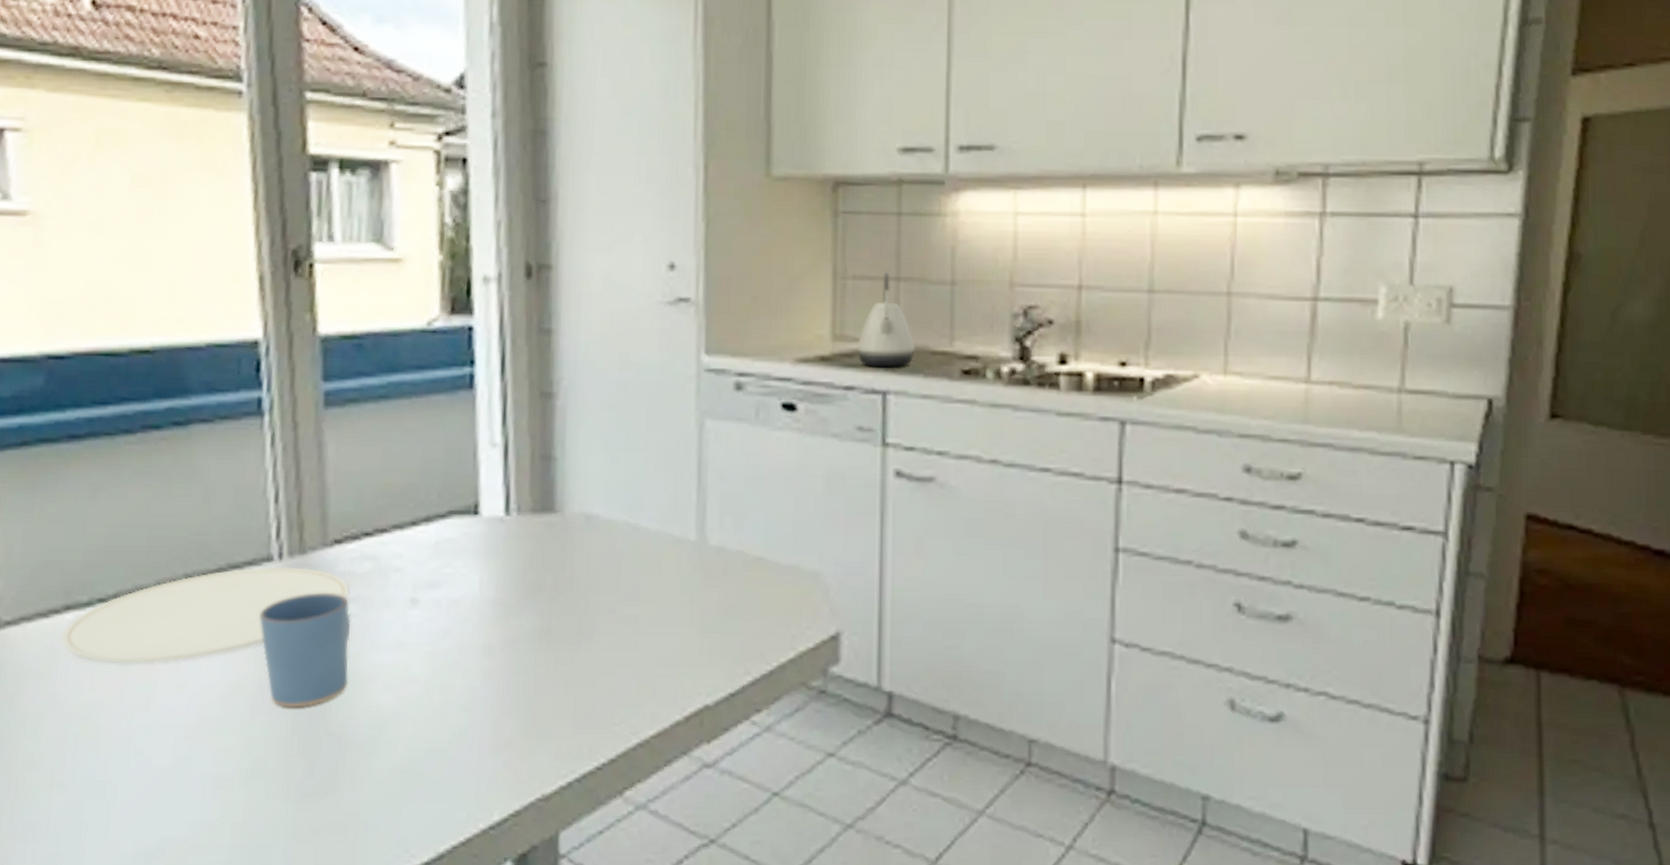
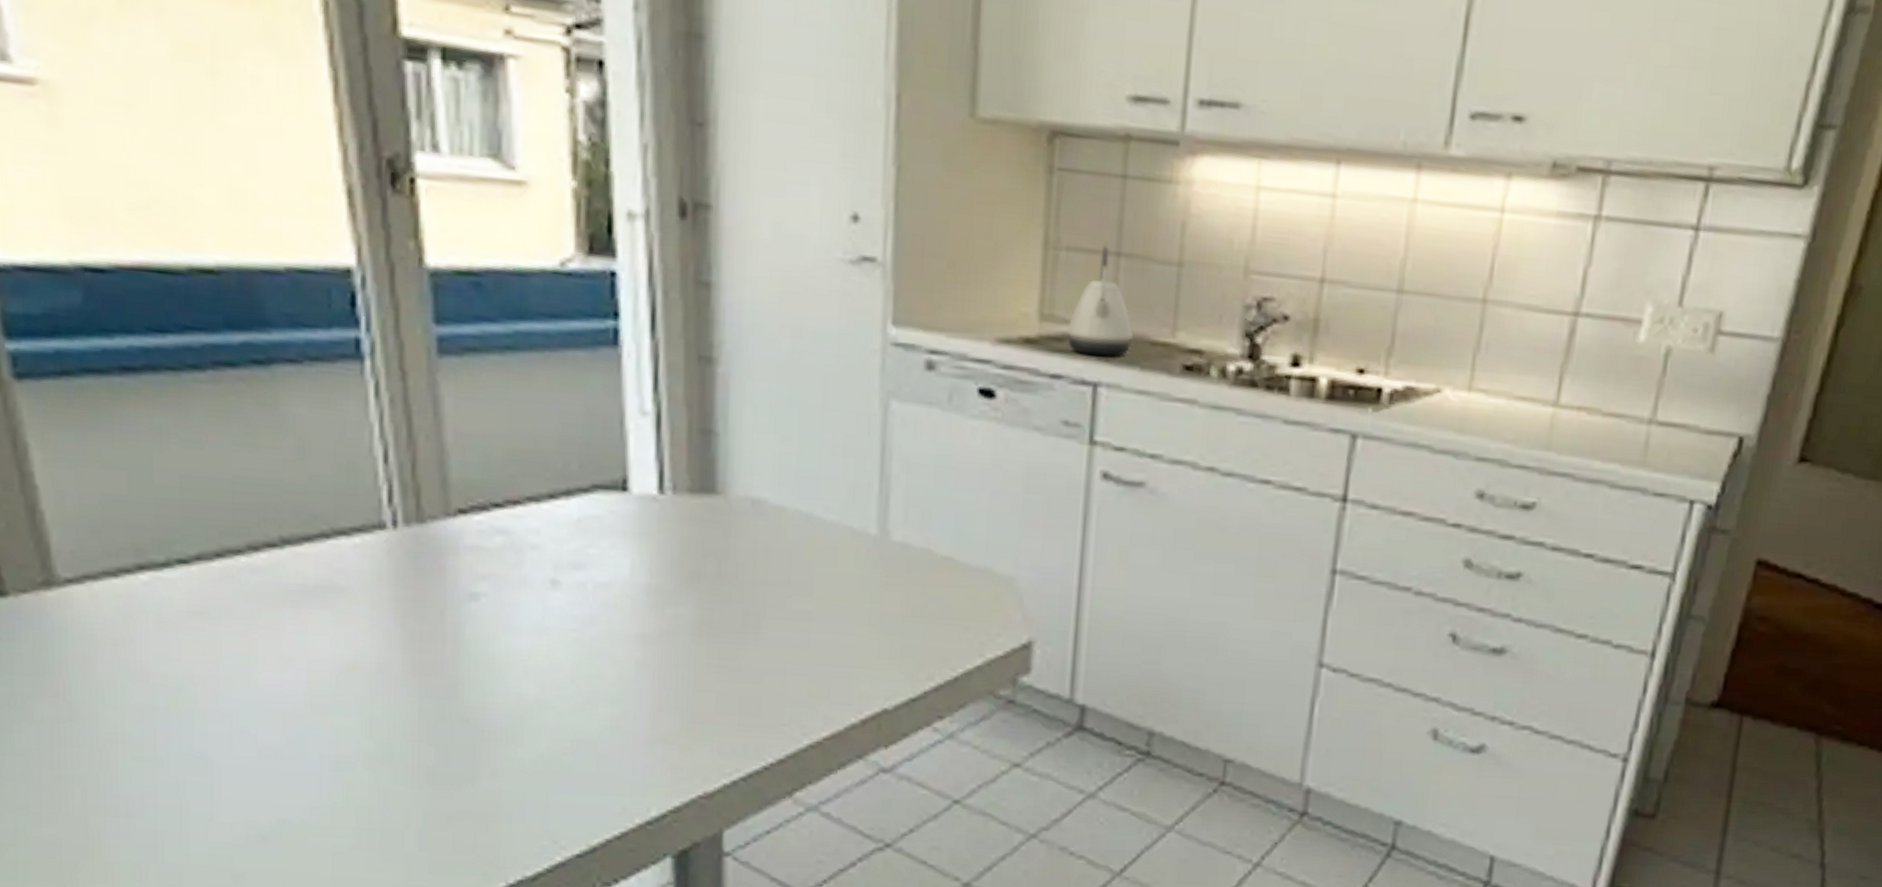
plate: present [60,567,350,664] -> none [135,535,479,634]
mug: present [259,593,350,707] -> none [373,567,482,690]

